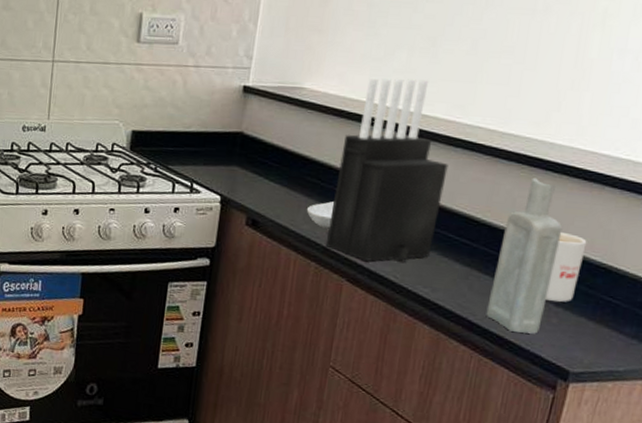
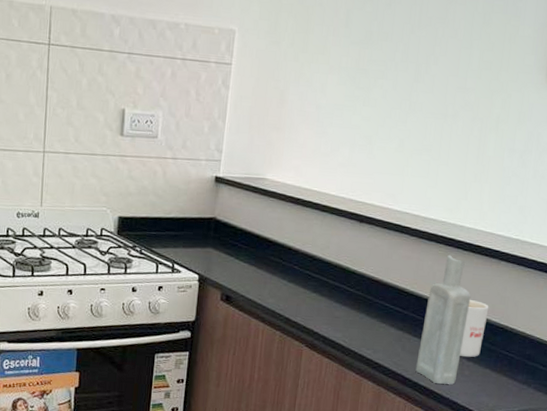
spoon rest: present [306,201,335,229] -> none [271,278,295,302]
knife block: present [325,77,448,263] -> none [287,170,384,329]

